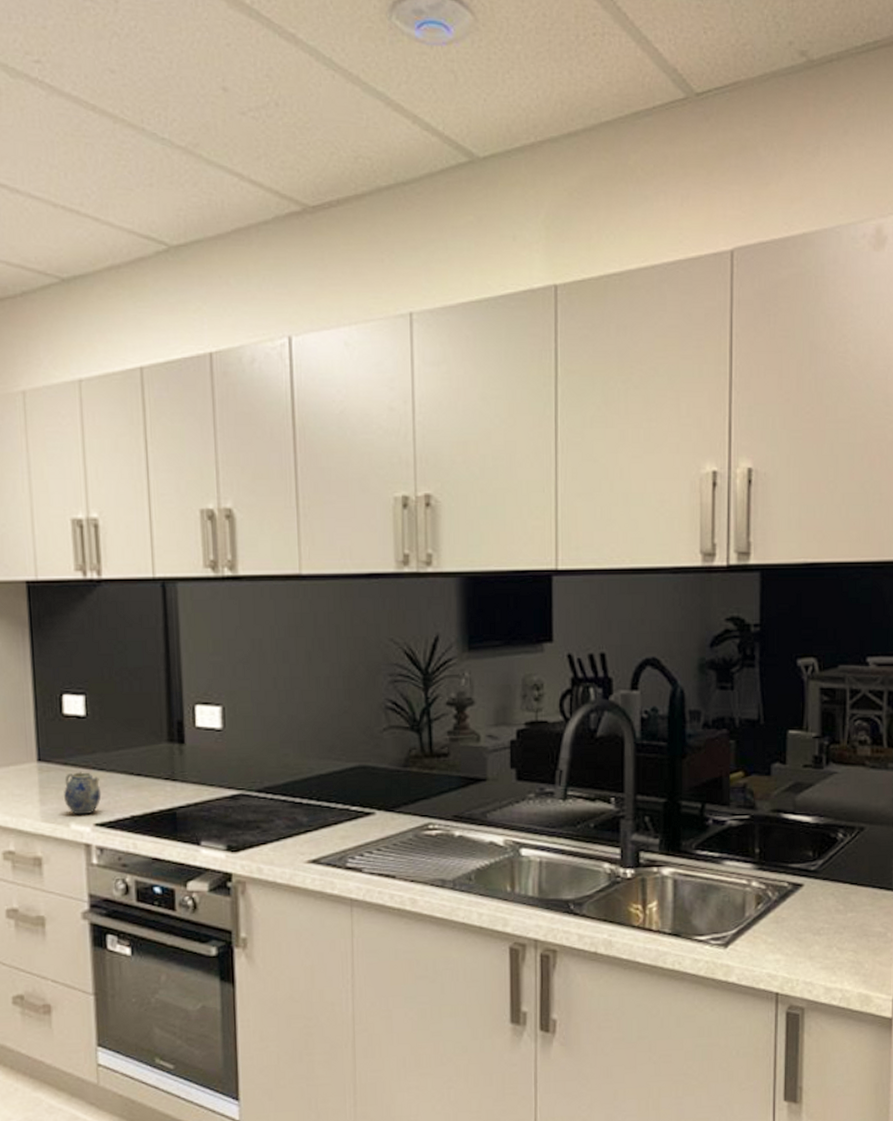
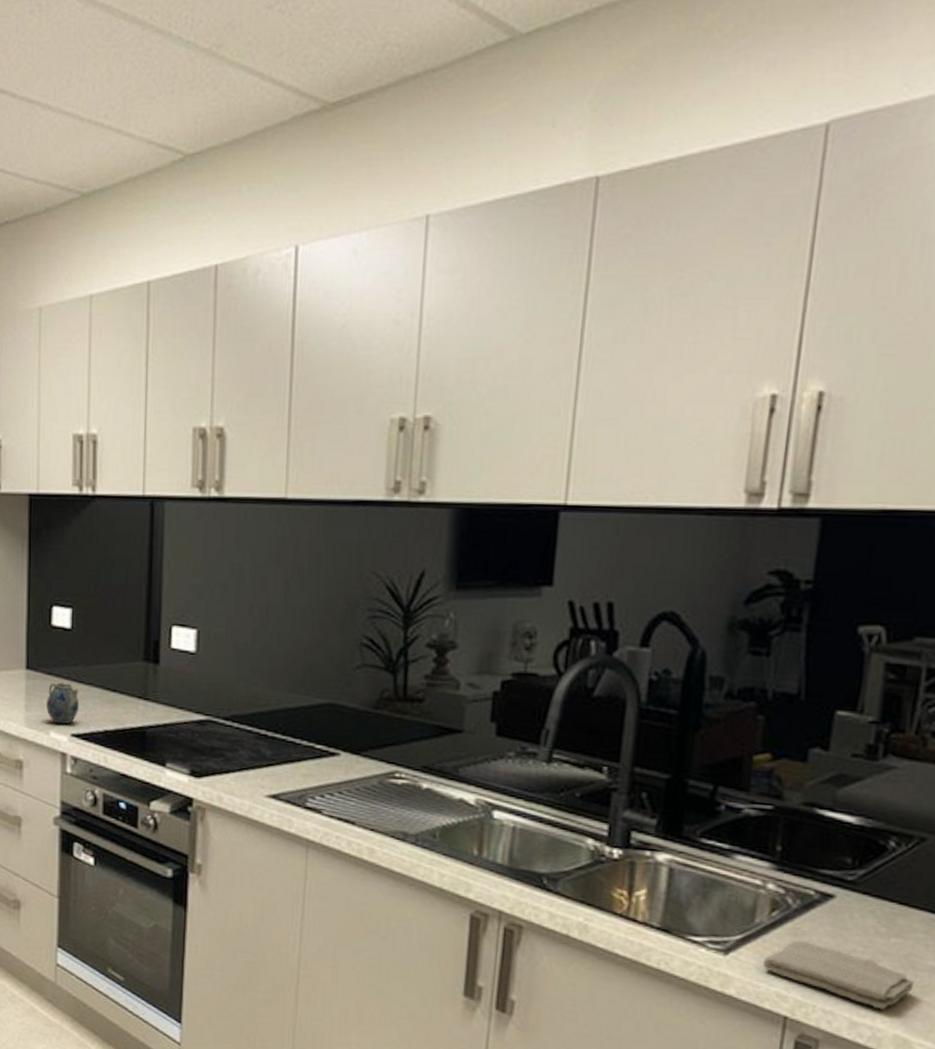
washcloth: none [755,926,868,974] -> present [762,940,914,1010]

